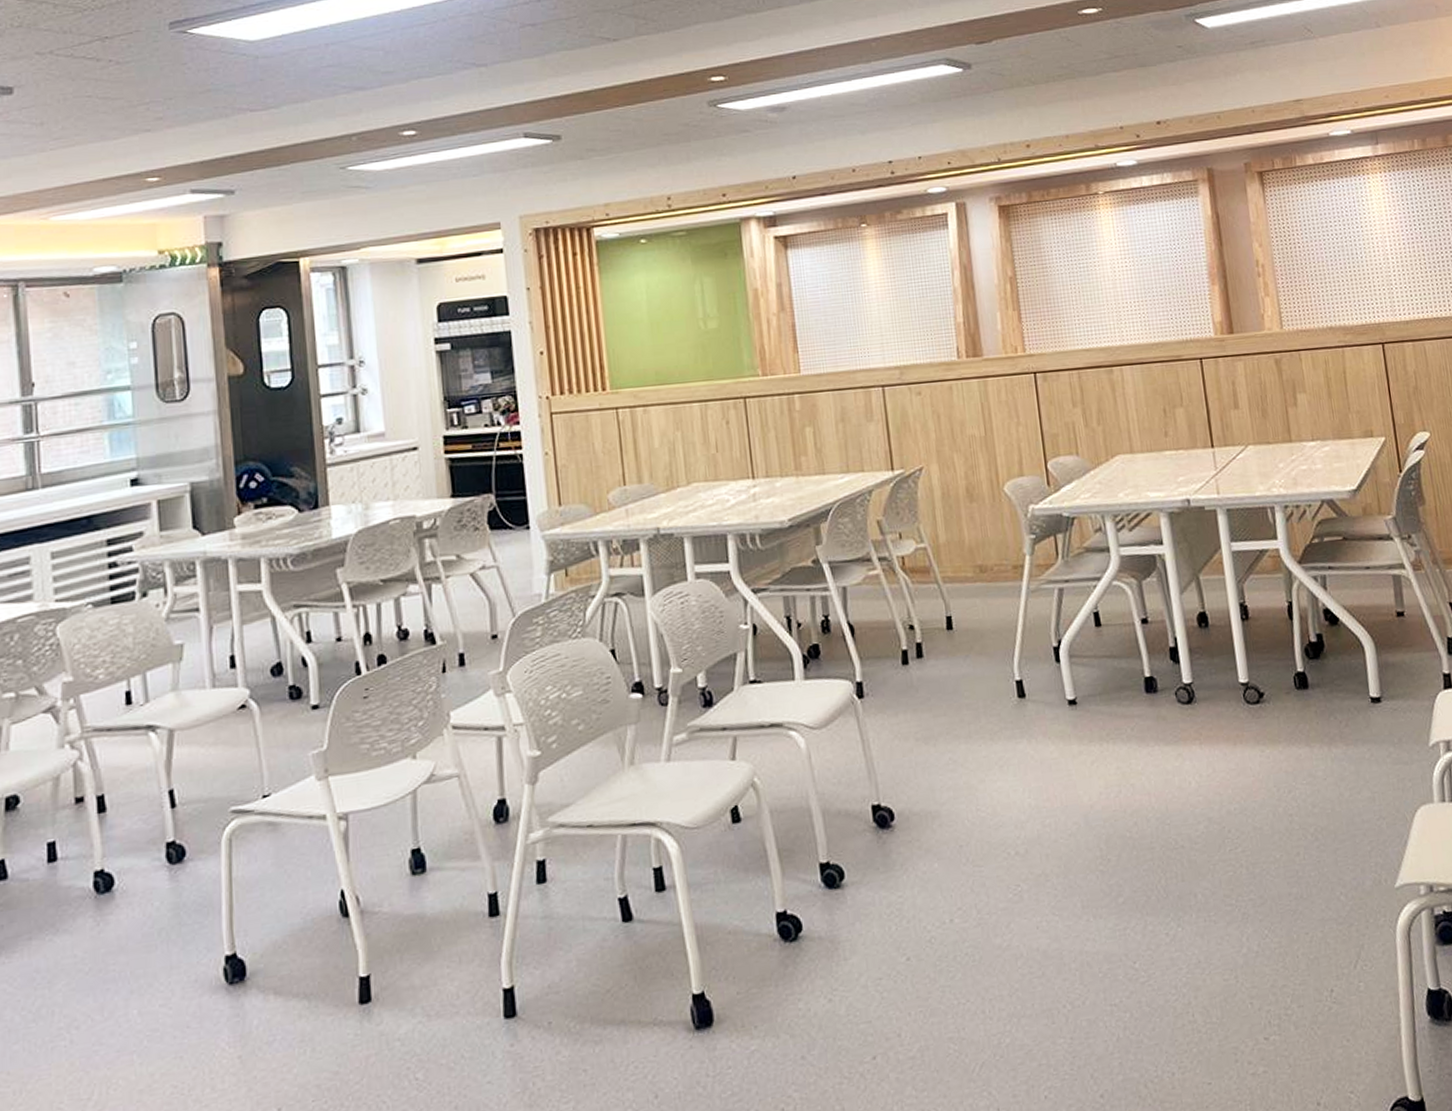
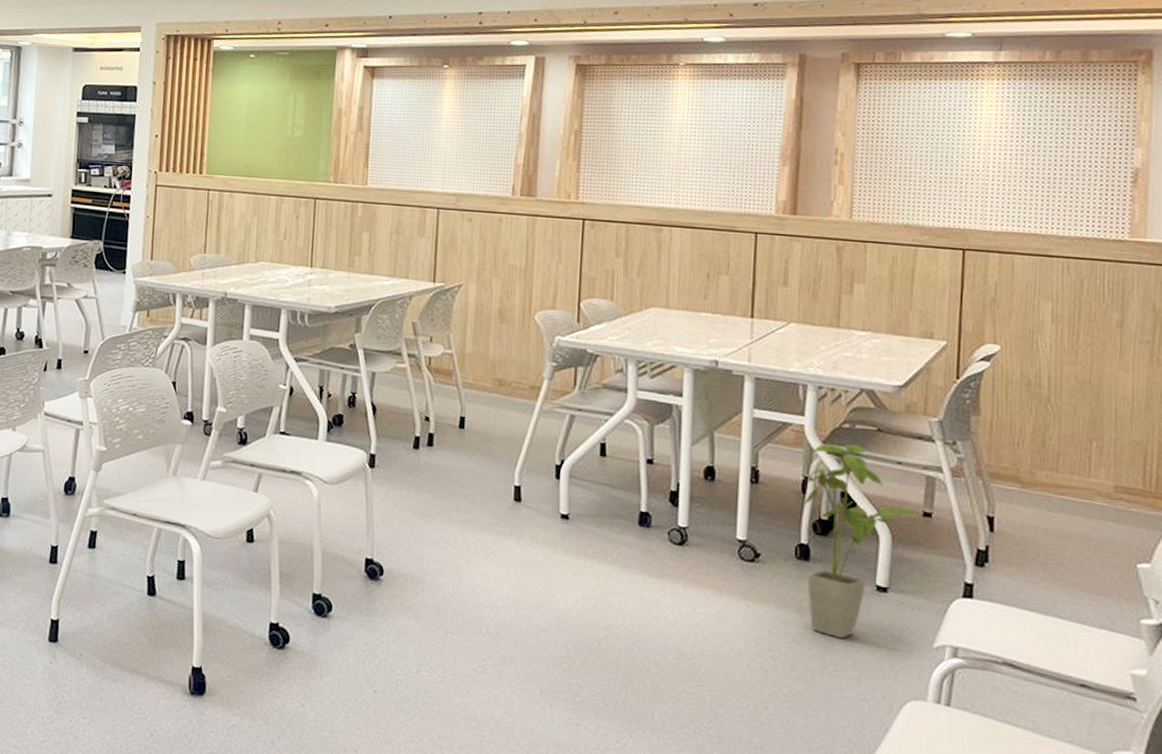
house plant: none [1290,558,1401,762] -> present [802,444,927,639]

